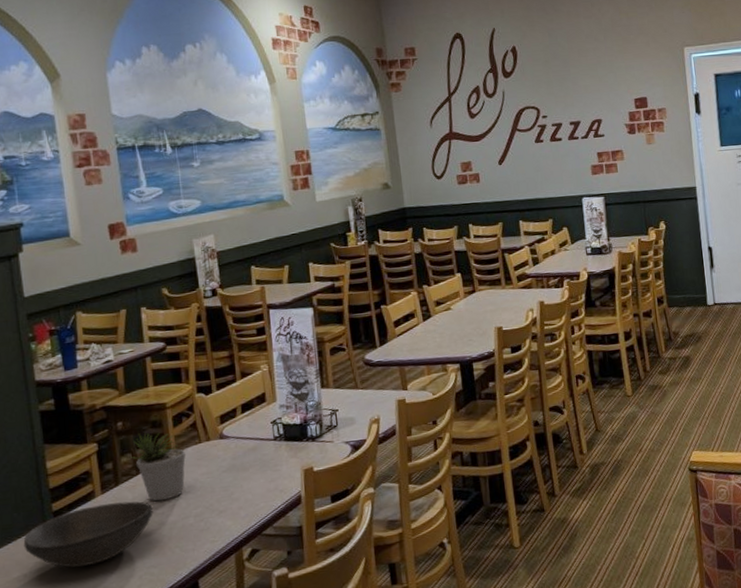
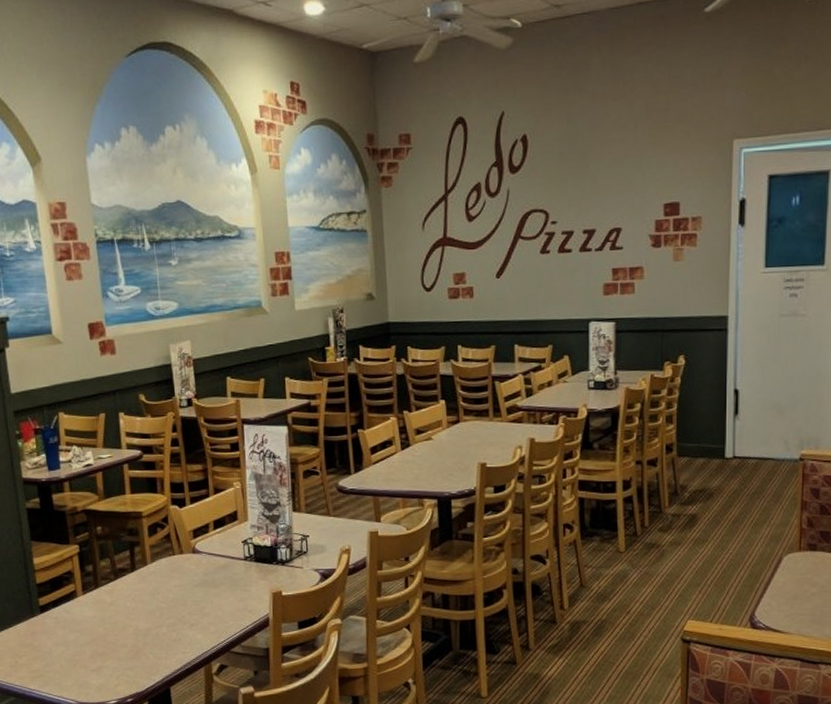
bowl: present [23,501,154,568] -> none [14,604,130,661]
potted plant: present [131,432,186,502] -> none [109,539,161,608]

